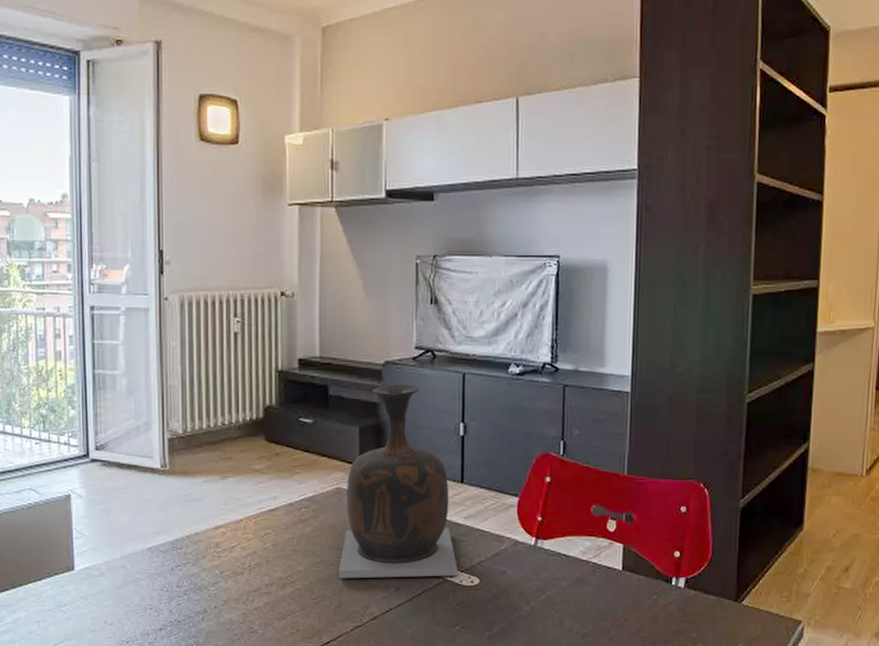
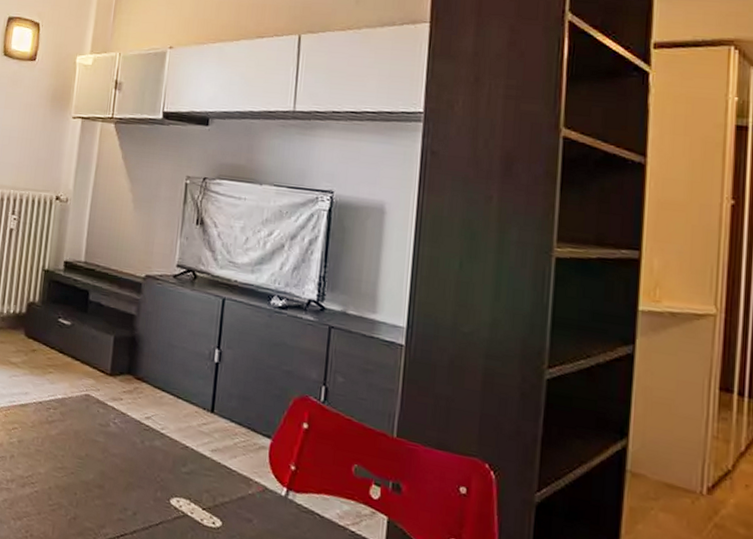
vase: present [338,384,458,579] -> none [77,298,200,513]

